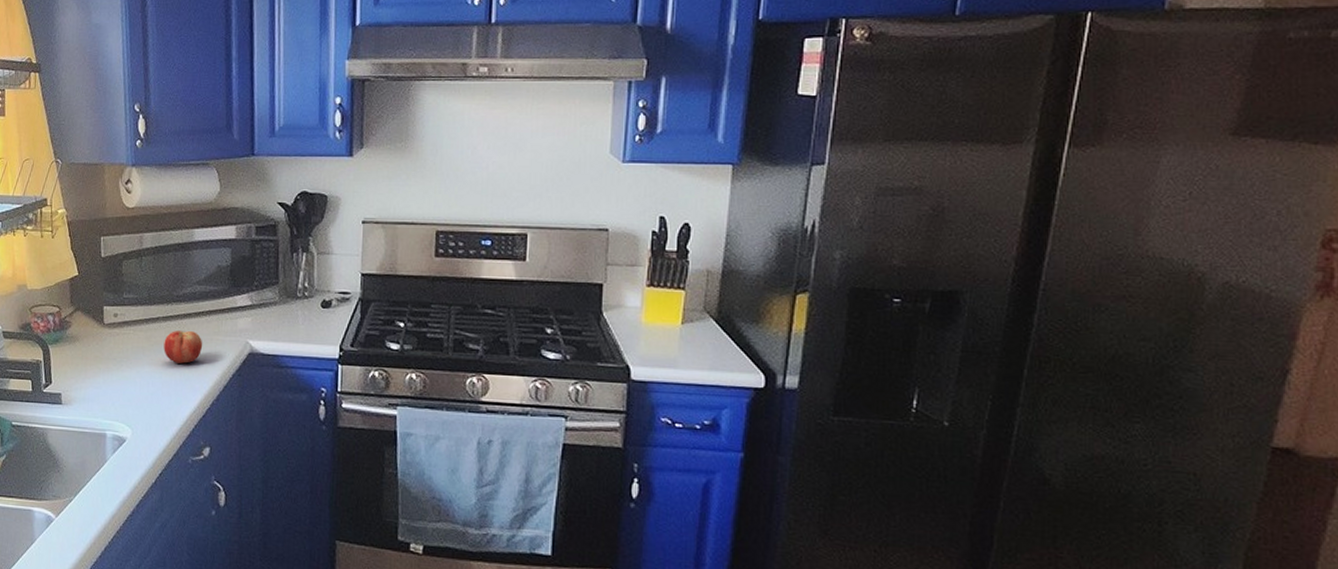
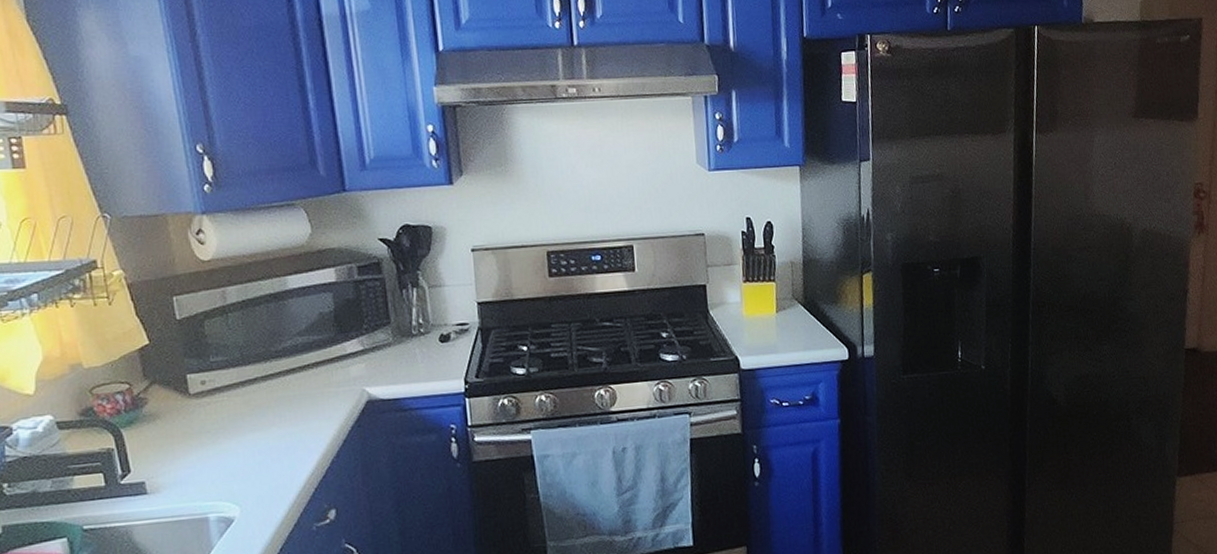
fruit: present [163,331,203,364] -> none [266,387,314,425]

